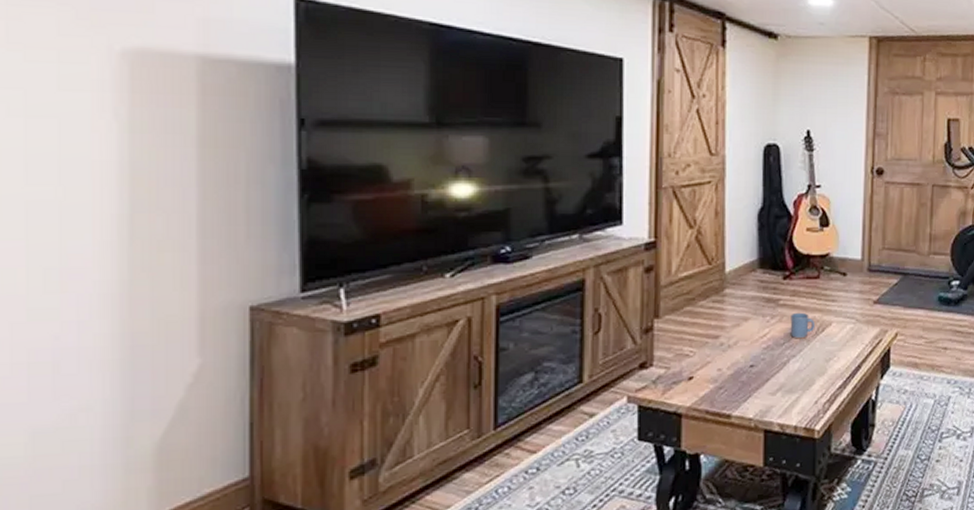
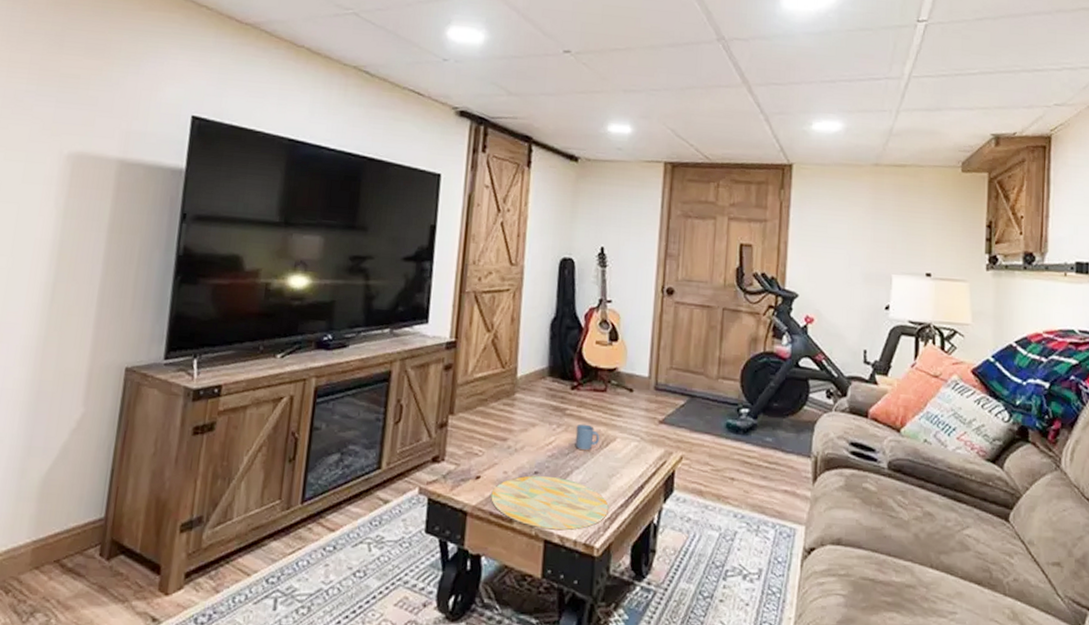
decorative tray: none [706,368,827,420] -> present [491,475,609,531]

